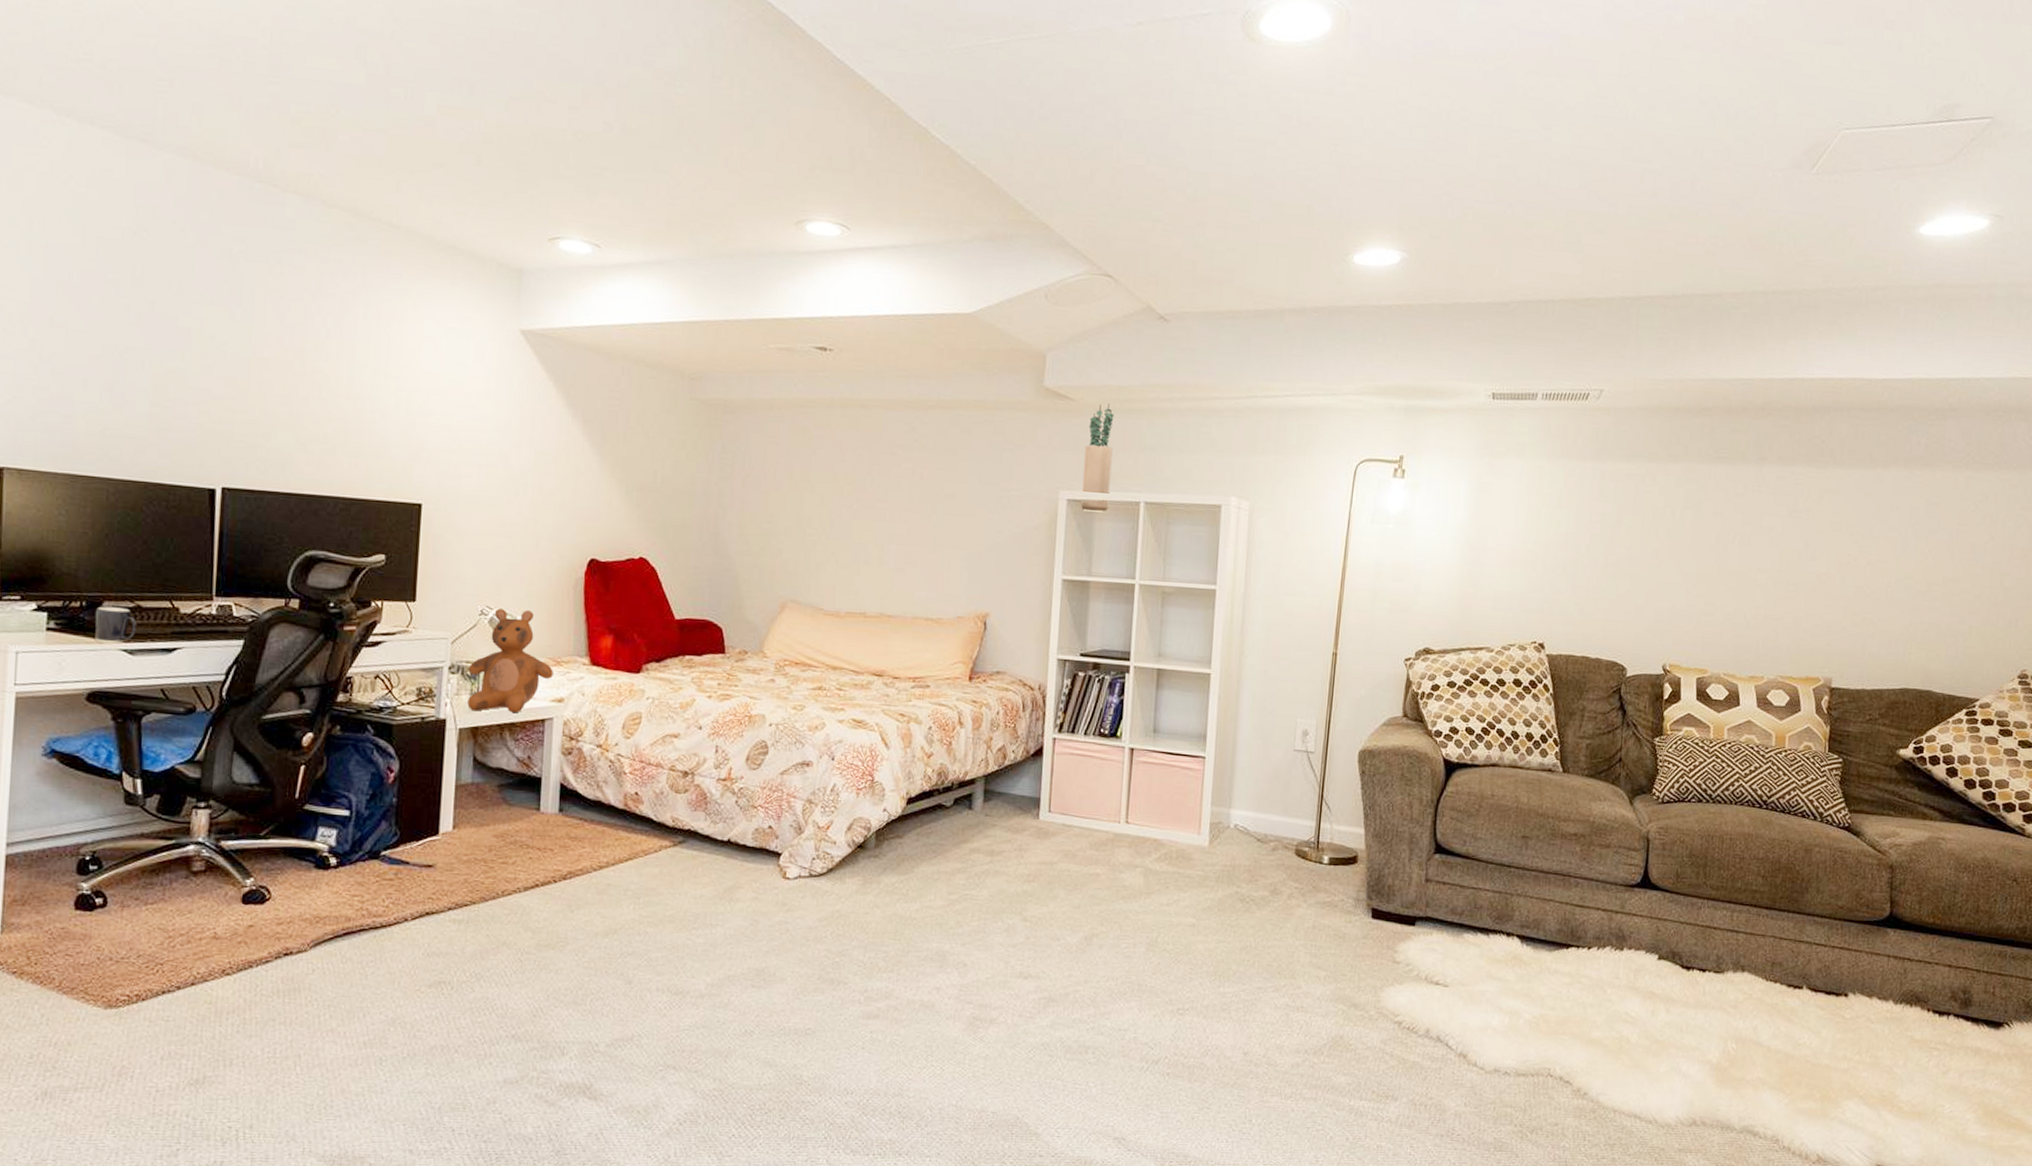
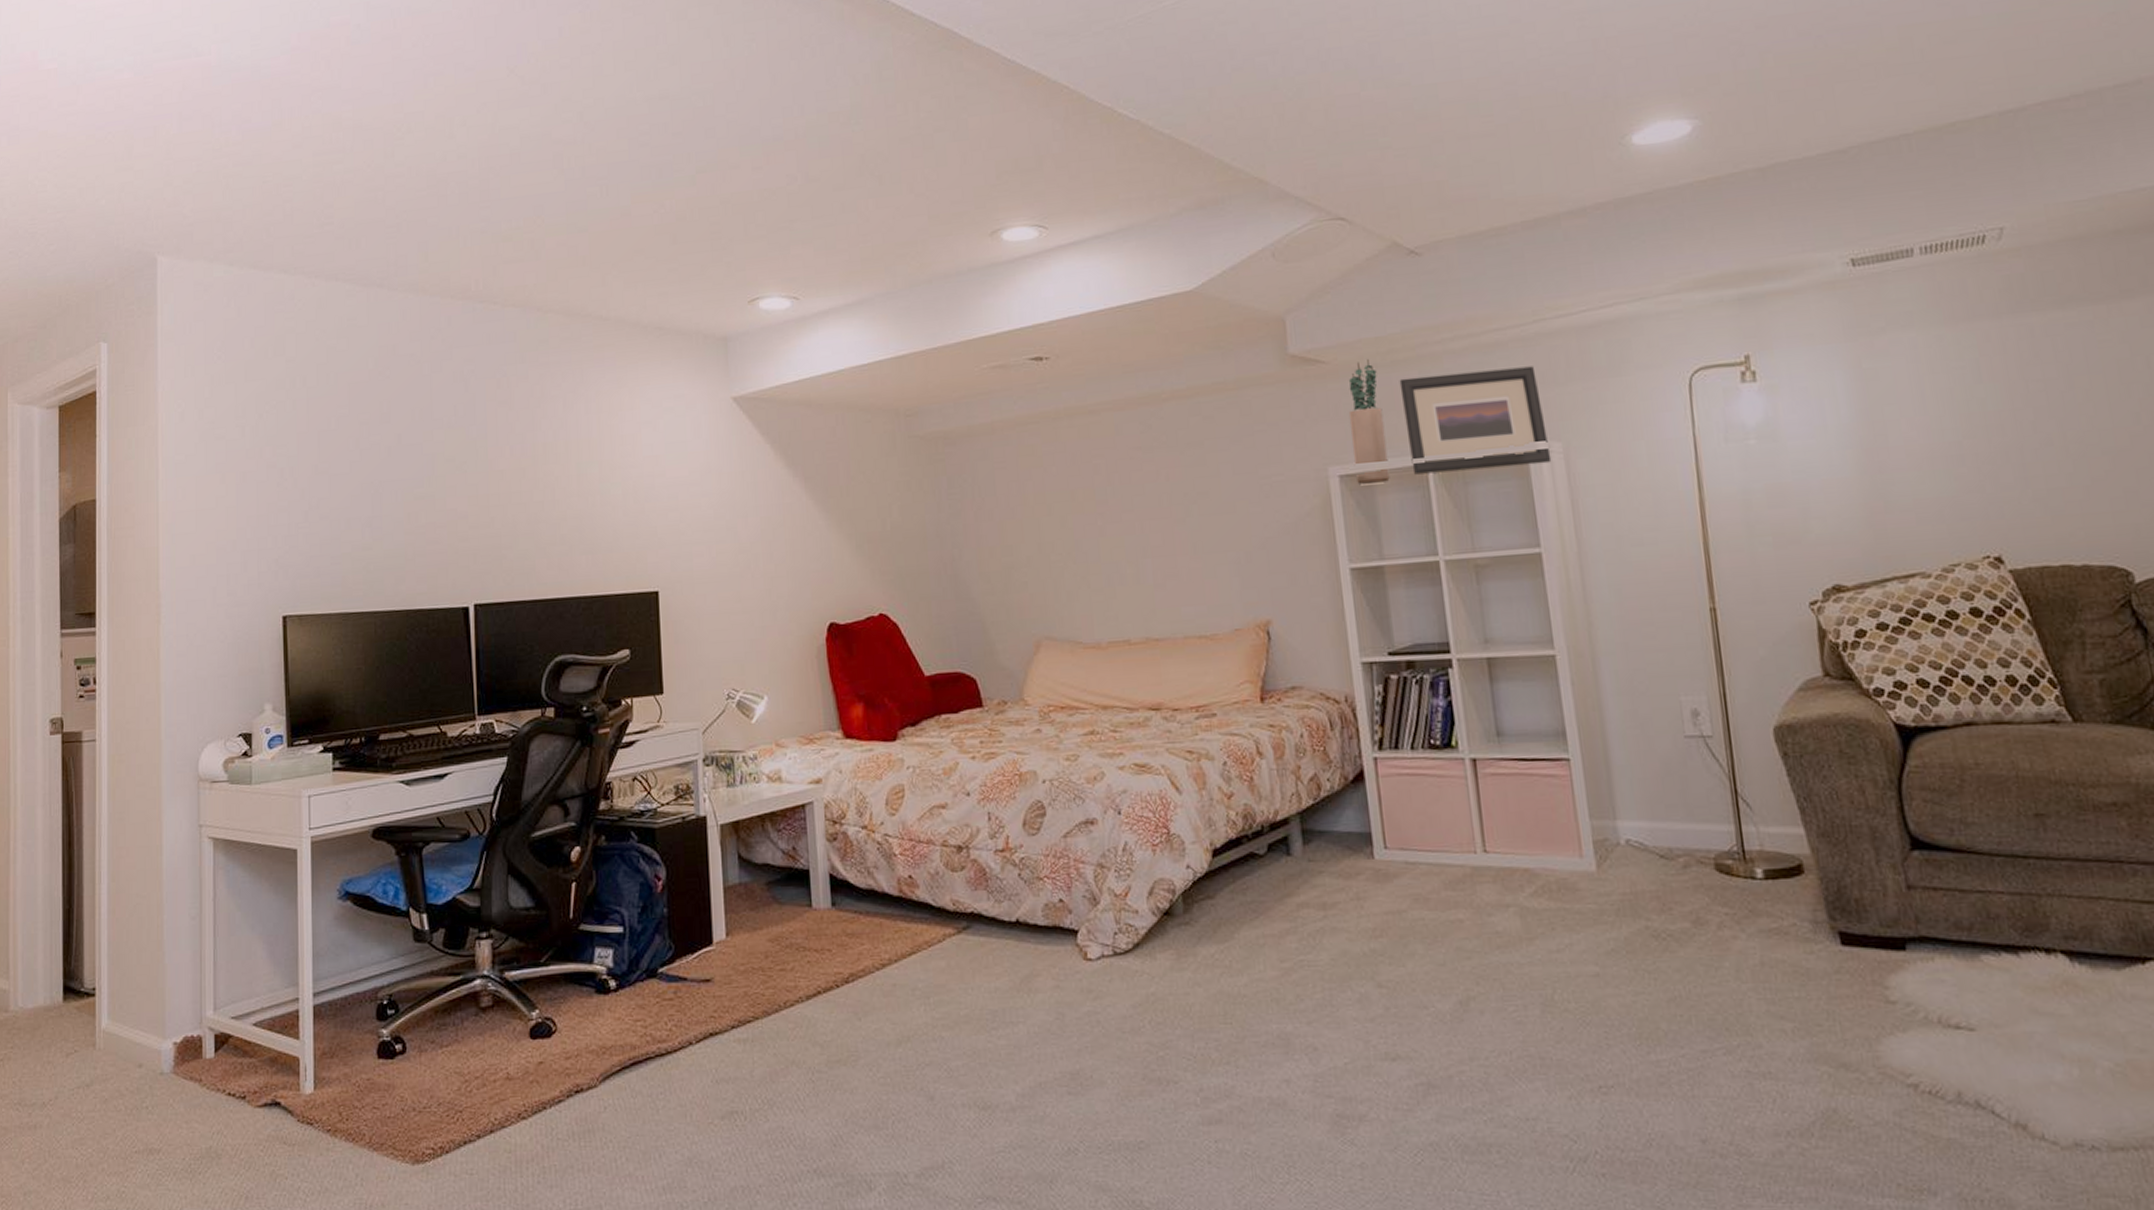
mug: present [94,606,138,644] -> none [373,738,411,777]
teddy bear: present [467,608,553,714] -> none [722,688,808,804]
picture frame: none [1128,425,1241,517] -> present [1399,366,1552,475]

